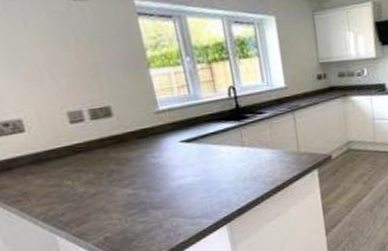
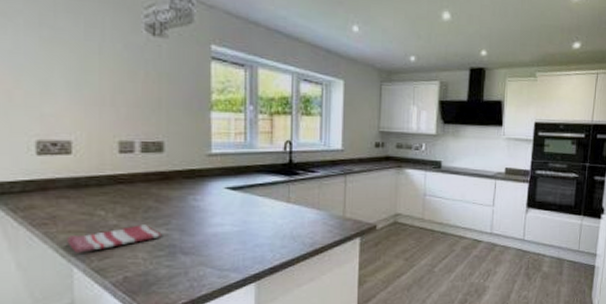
dish towel: none [43,187,131,223] -> present [67,225,162,253]

